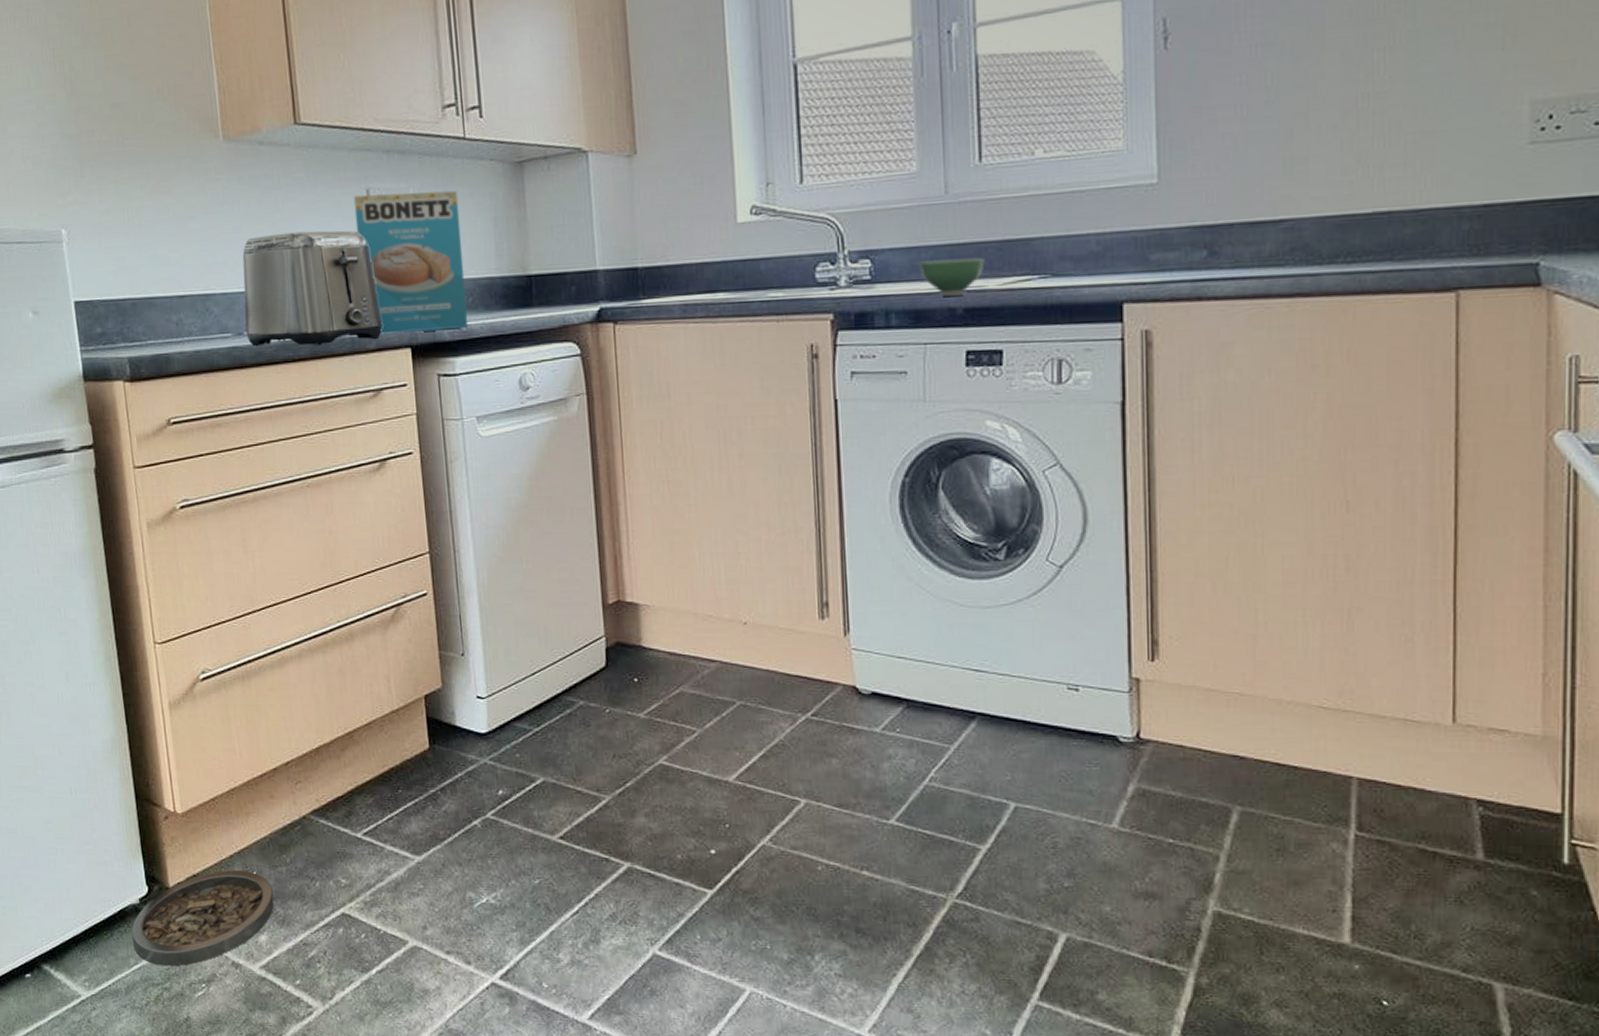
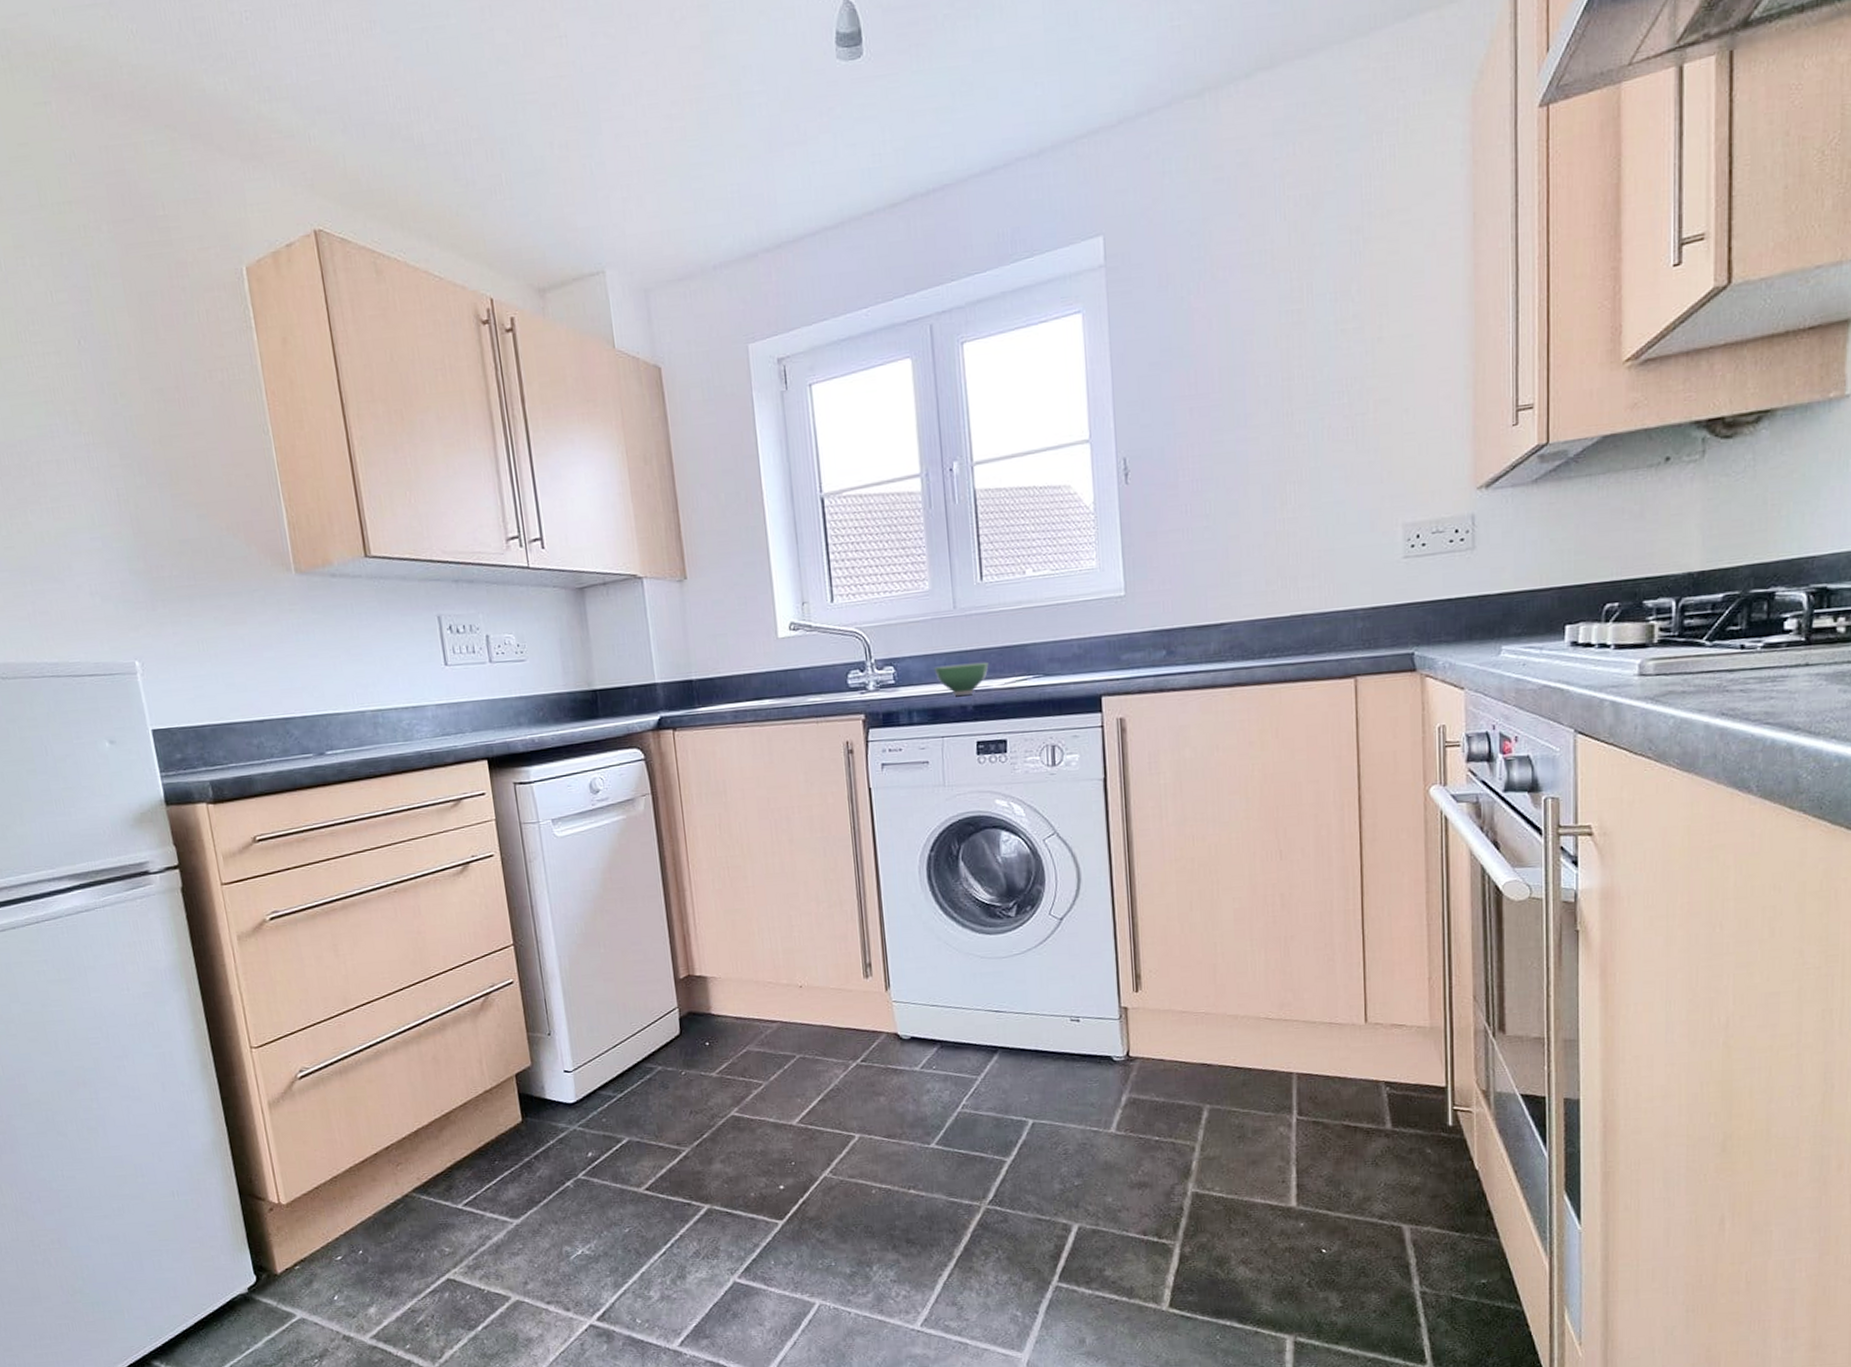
pet bowl: present [131,870,274,967] -> none [241,1250,382,1348]
toaster: present [242,230,383,347] -> none [320,654,460,765]
food box: present [353,190,469,335] -> none [425,615,541,749]

